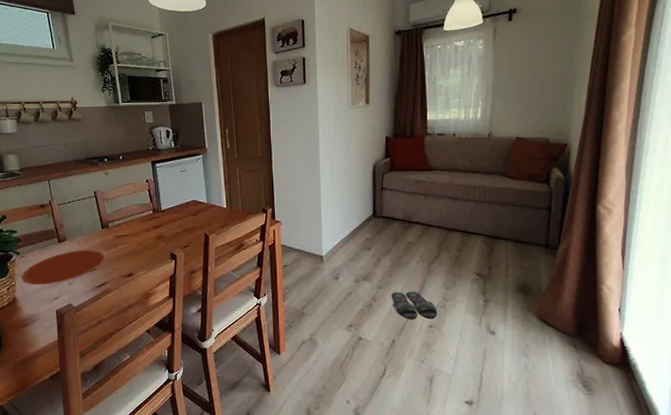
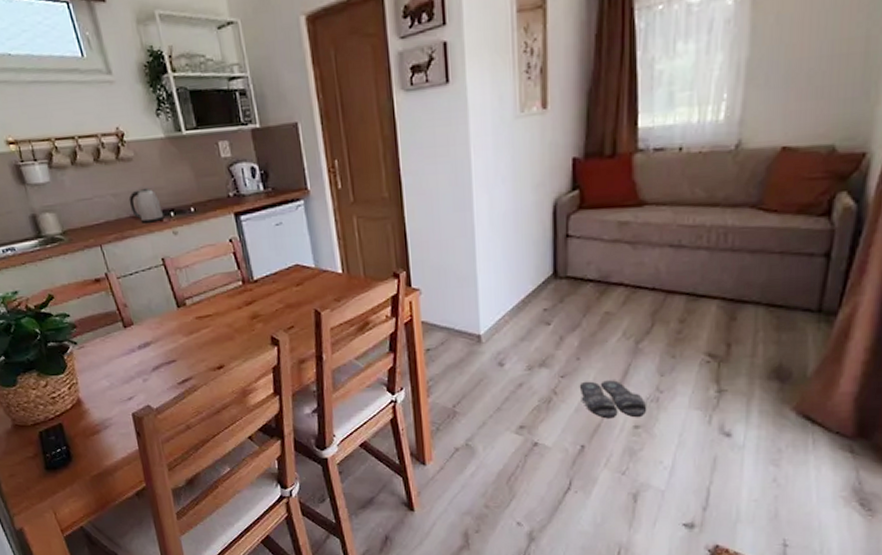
plate: present [21,249,104,285] -> none [83,335,185,383]
kettle: none [74,140,100,166] -> present [128,187,165,223]

